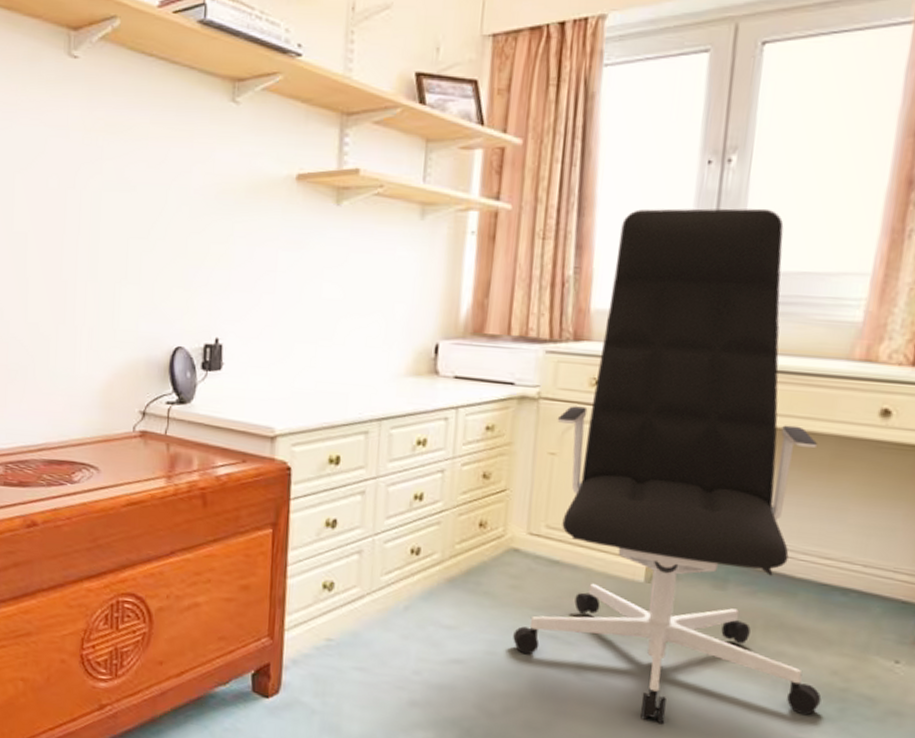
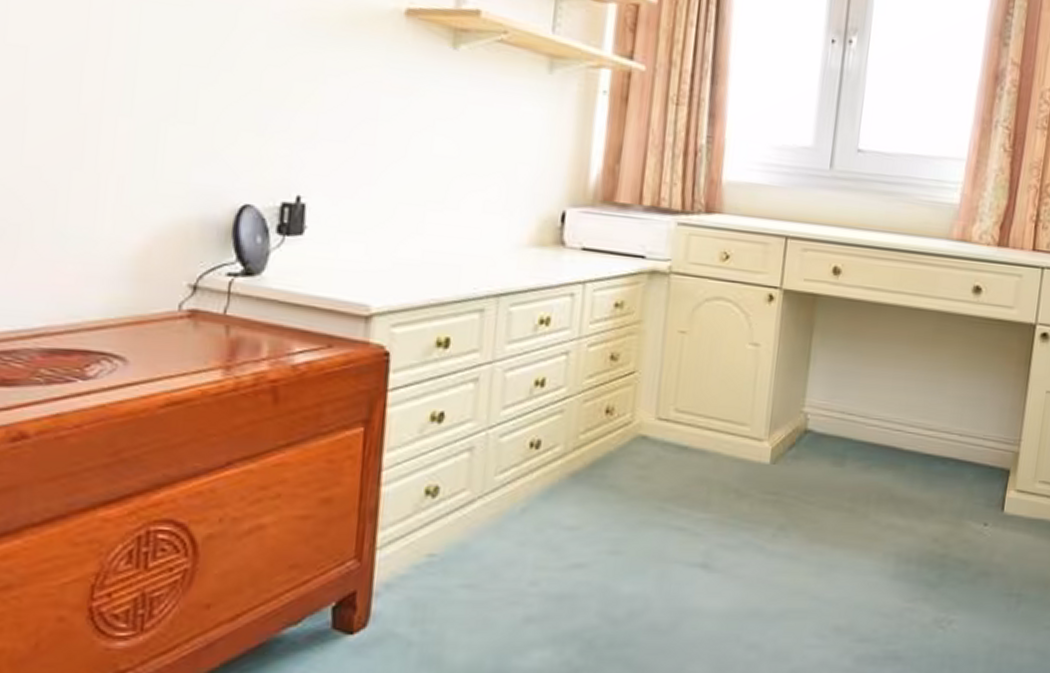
office chair: present [513,208,822,725] -> none [639,82,925,610]

